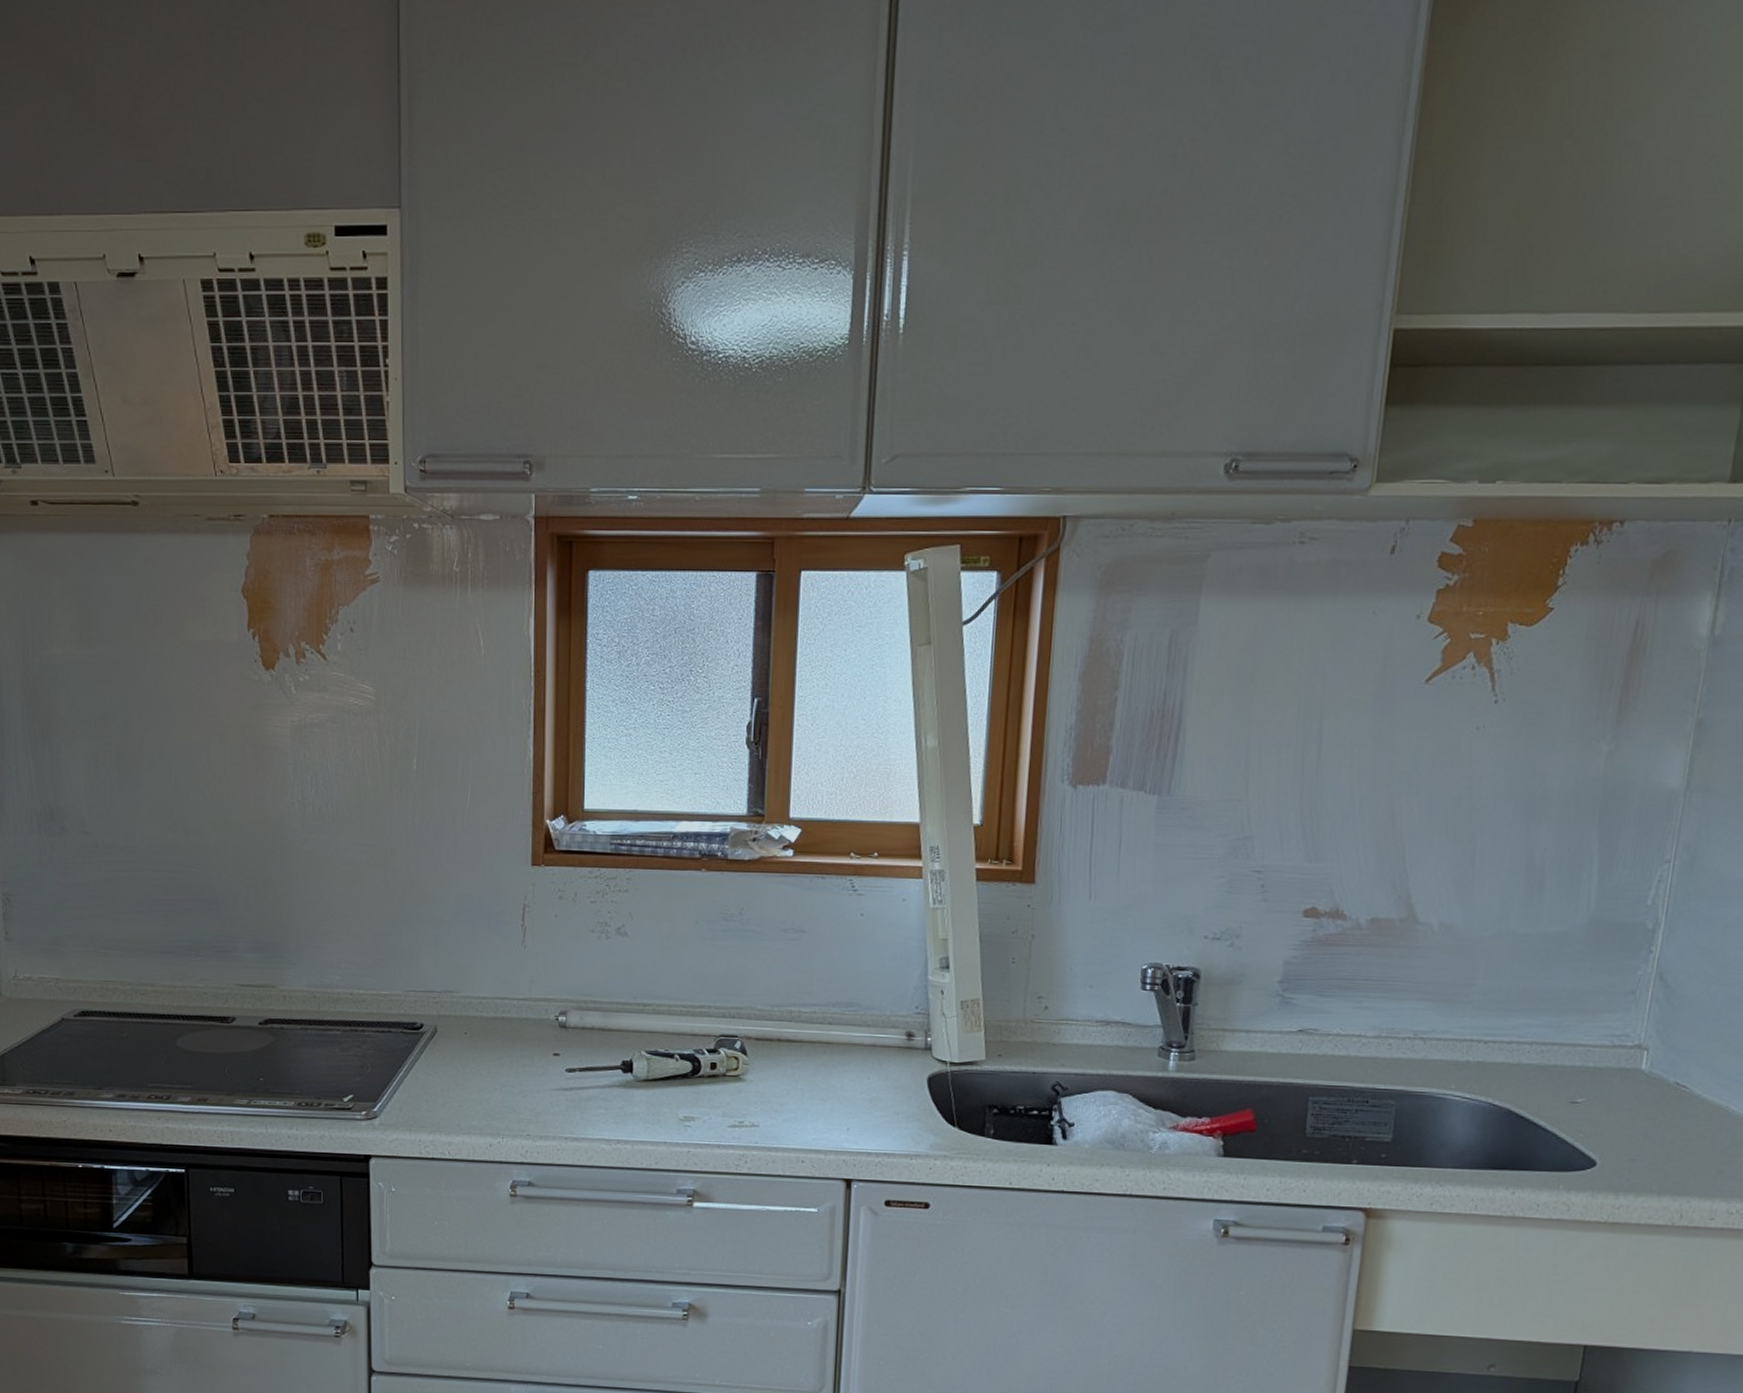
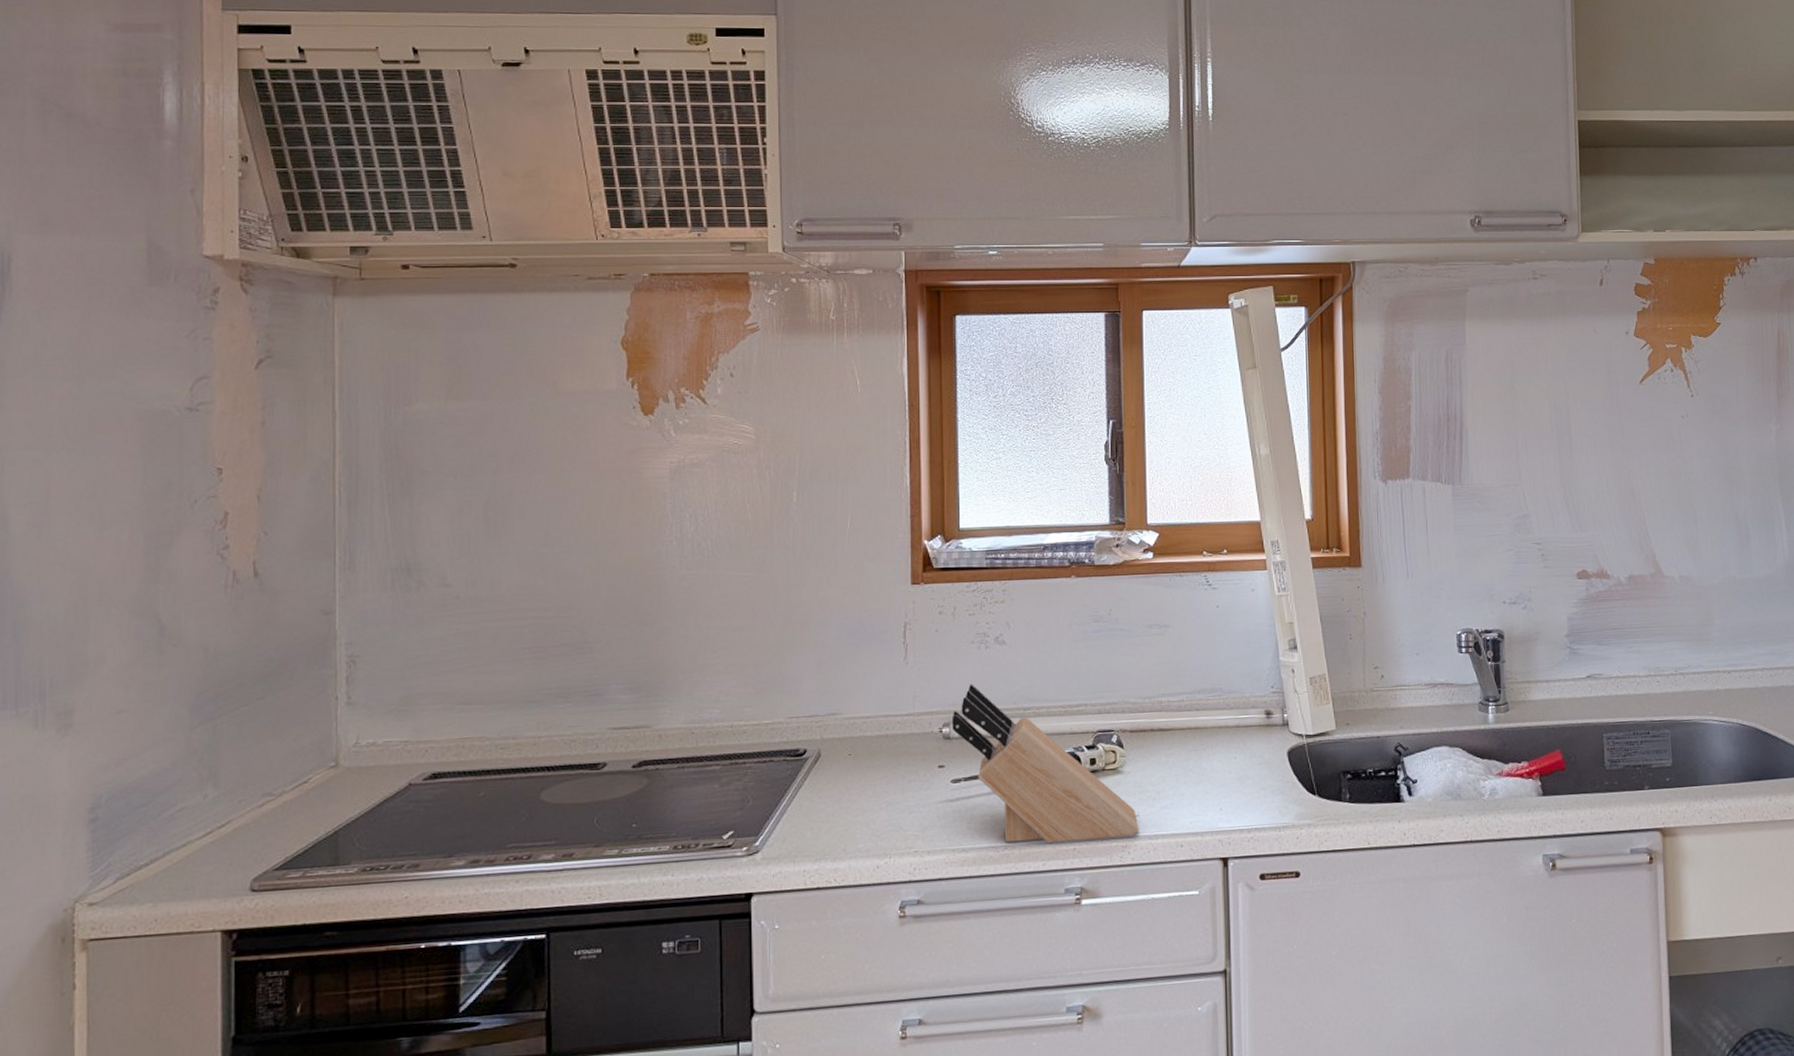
knife block: none [568,974,759,1147] -> present [952,684,1139,843]

